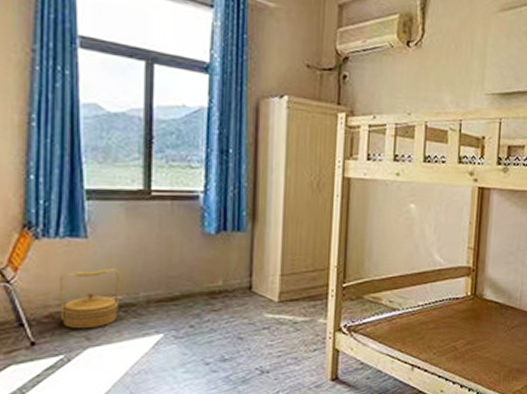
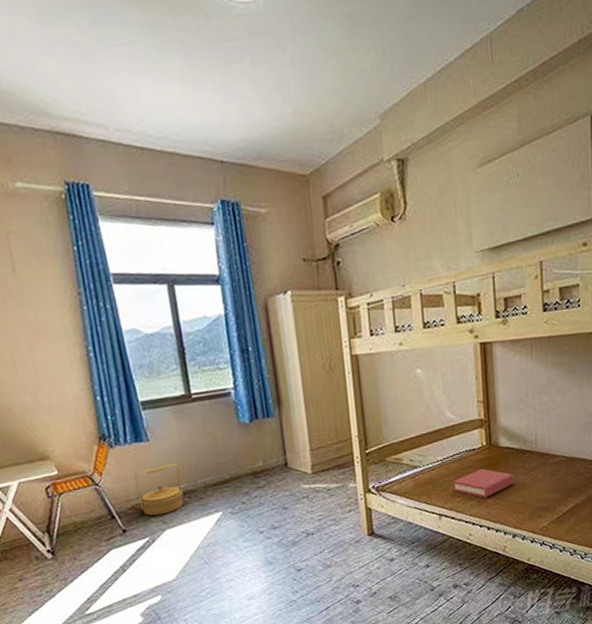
hardback book: none [431,319,494,352] -> present [453,468,514,498]

